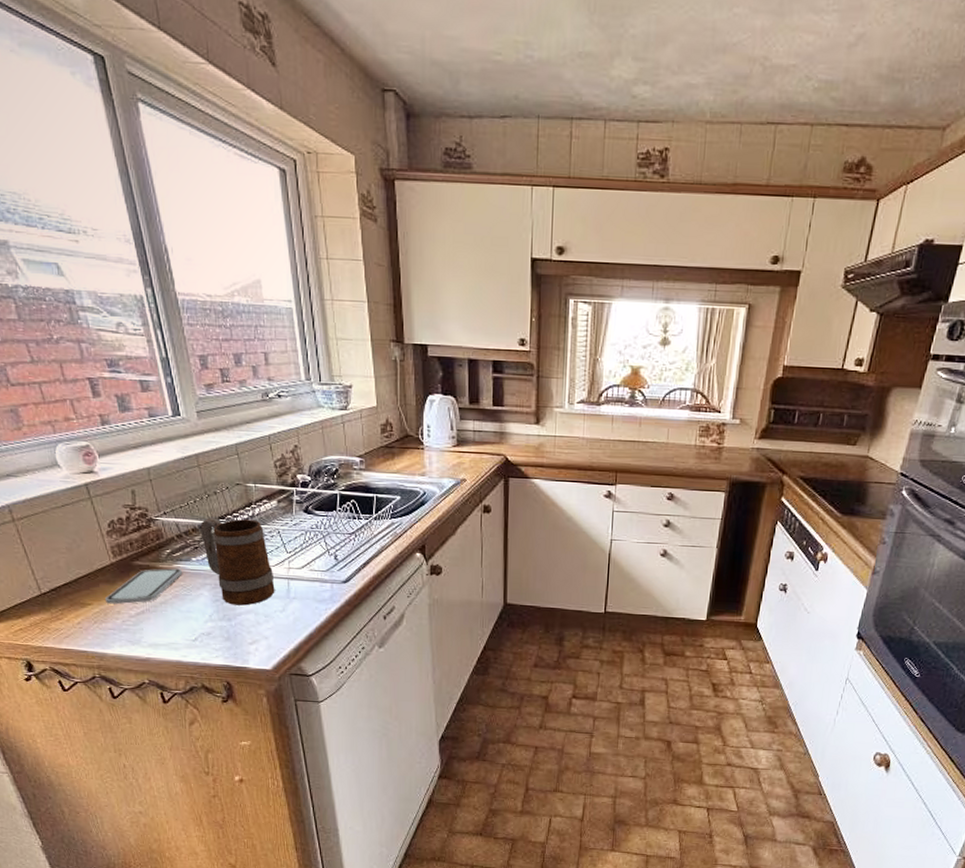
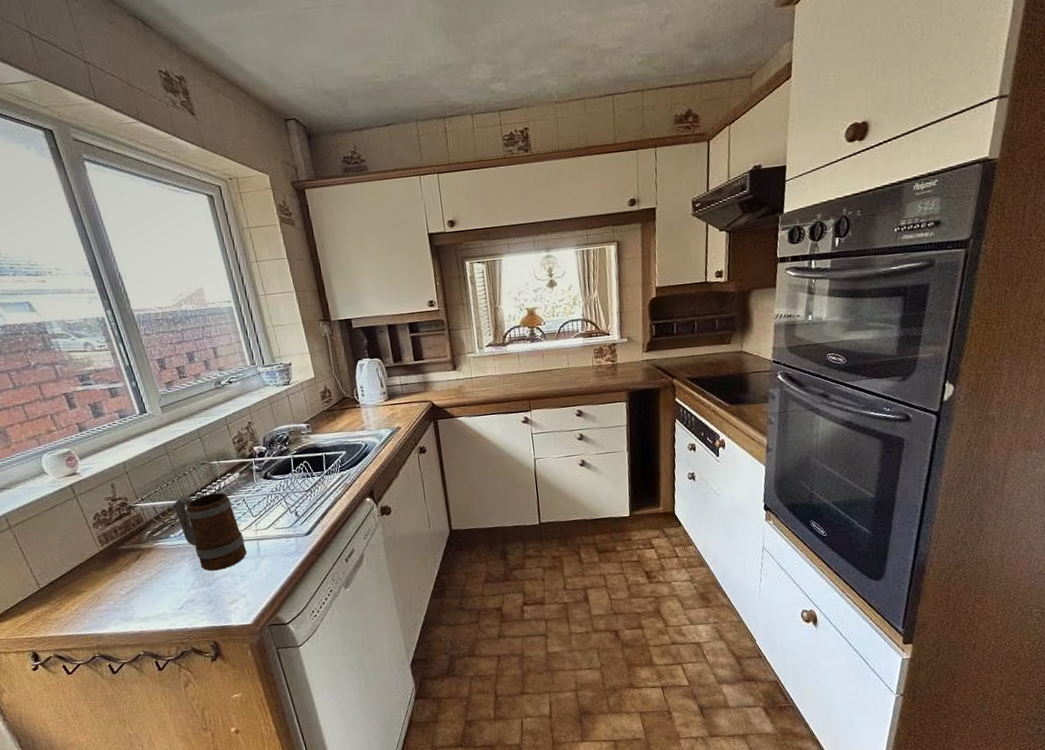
smartphone: present [105,568,183,605] -> none [97,546,164,589]

